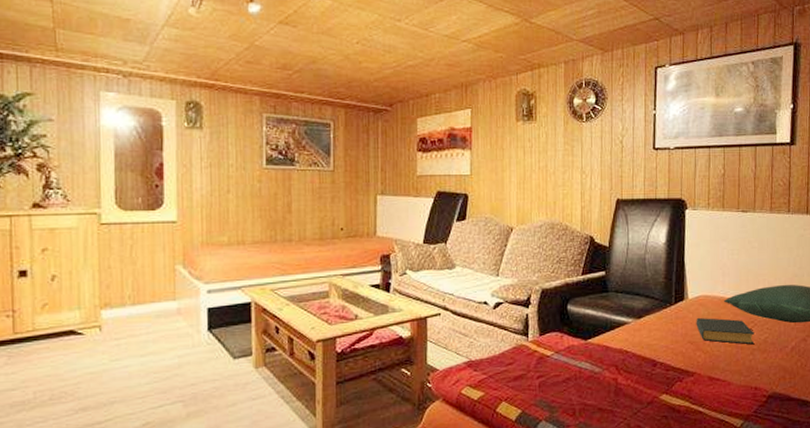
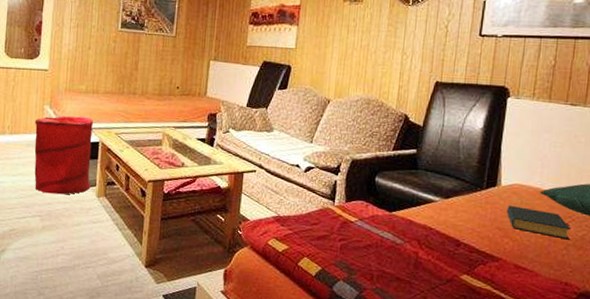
laundry hamper: none [164,274,245,373] -> present [34,115,93,195]

